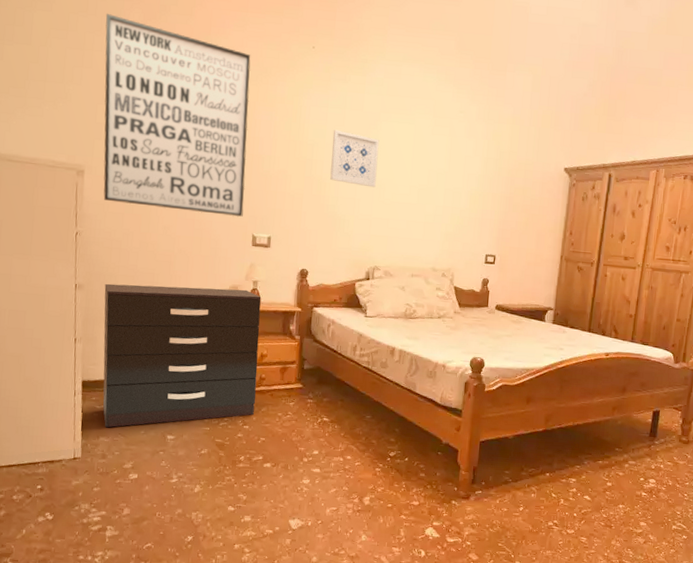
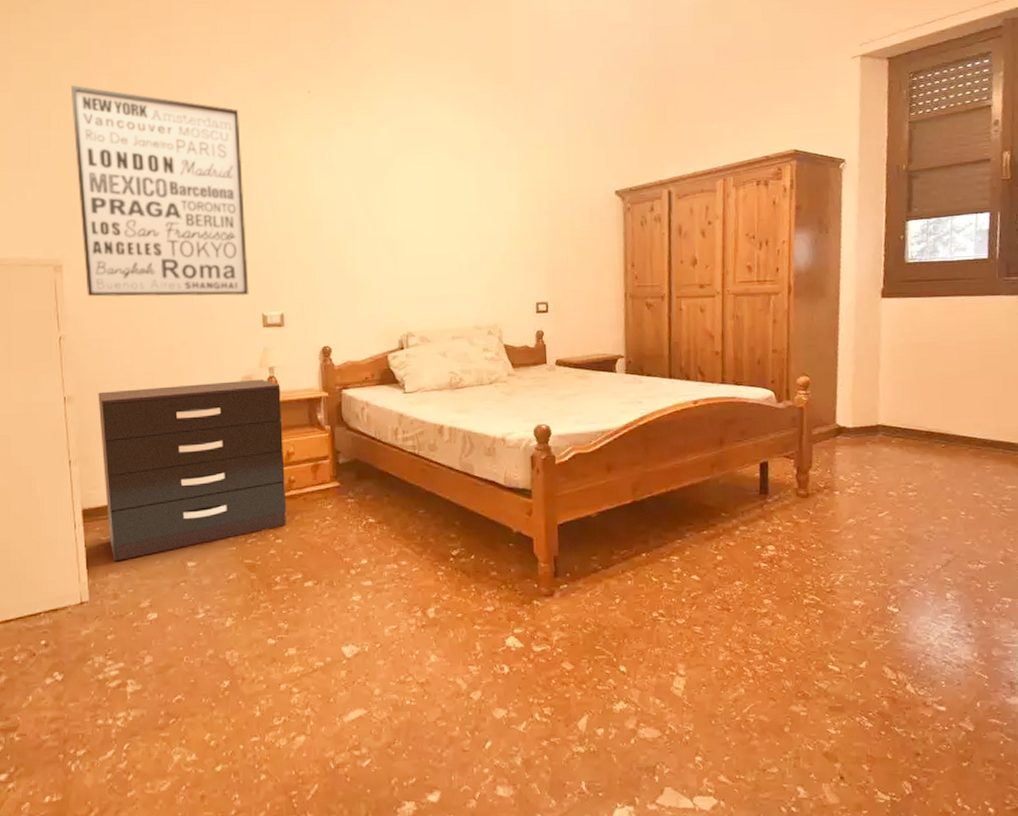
wall art: present [330,129,379,188] -> none [342,181,398,242]

